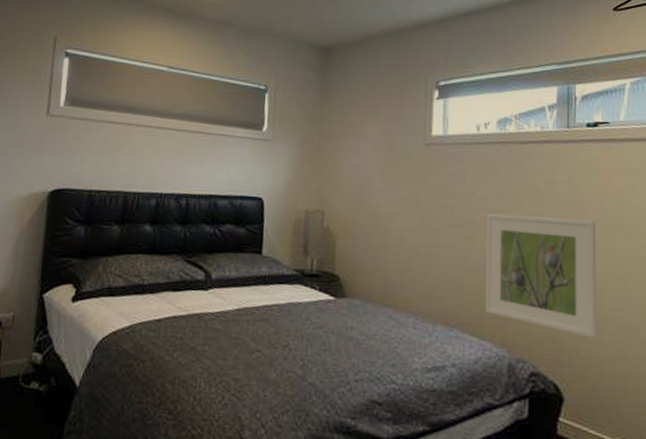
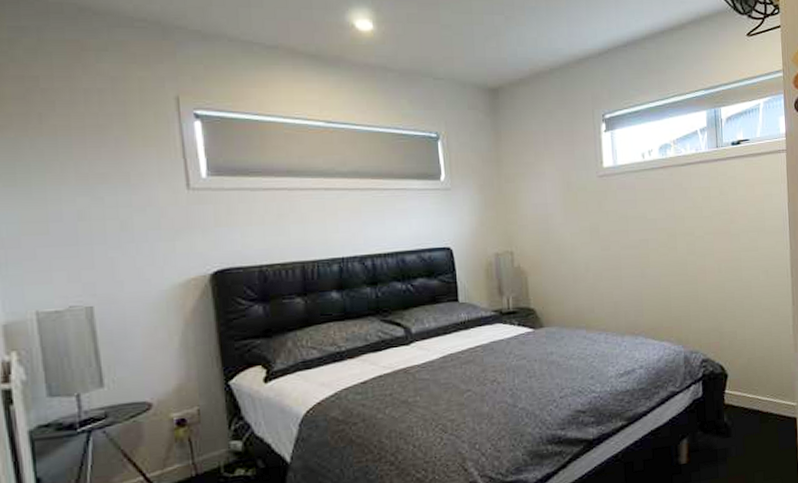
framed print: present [485,214,597,339] -> none [656,226,749,323]

